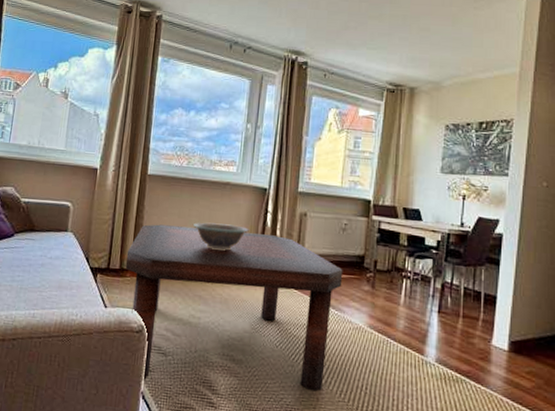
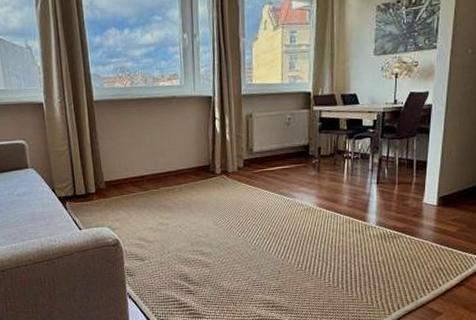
coffee table: present [125,224,343,392] -> none [89,139,291,285]
decorative bowl: present [193,222,249,251] -> none [147,136,200,162]

